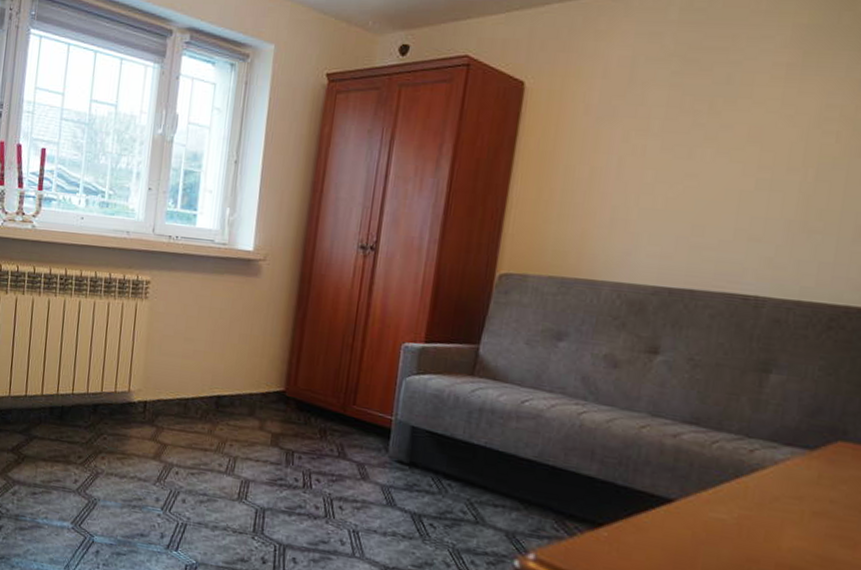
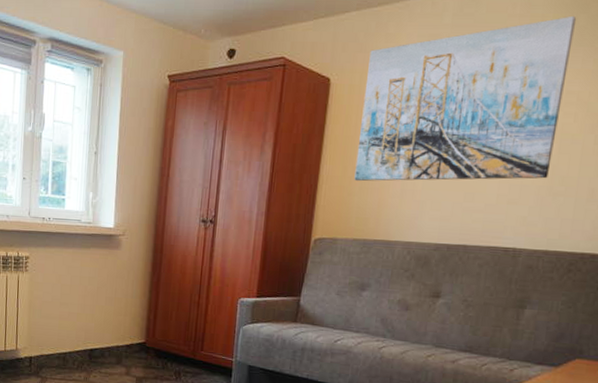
wall art: none [551,13,840,212] -> present [354,15,577,182]

